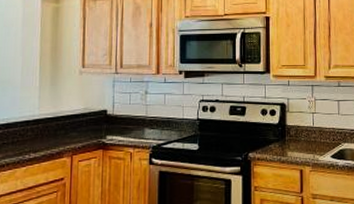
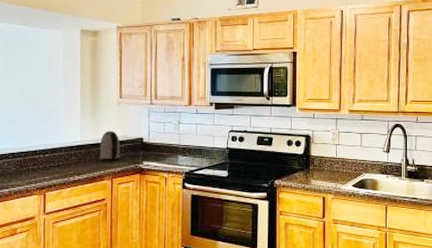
kettle: none [59,103,82,136] -> present [100,131,120,161]

